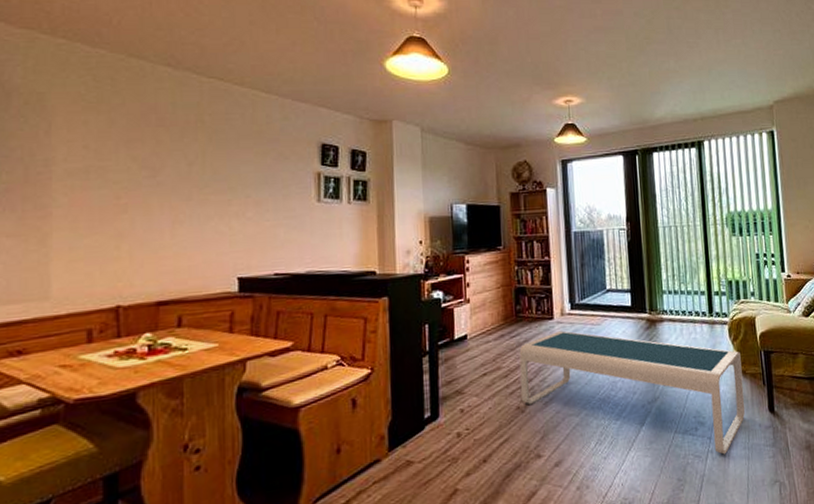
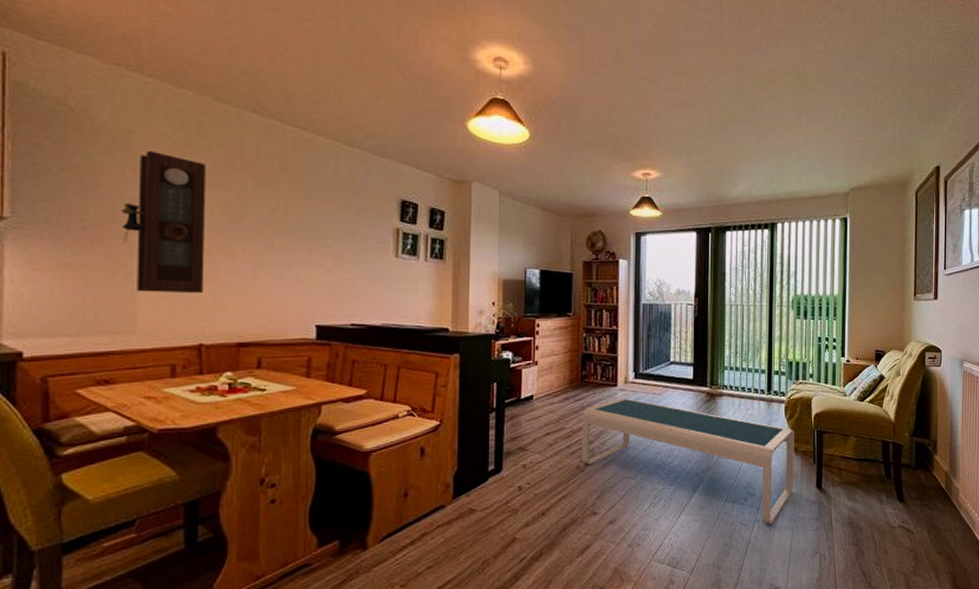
pendulum clock: none [35,111,122,256] -> present [122,150,206,294]

